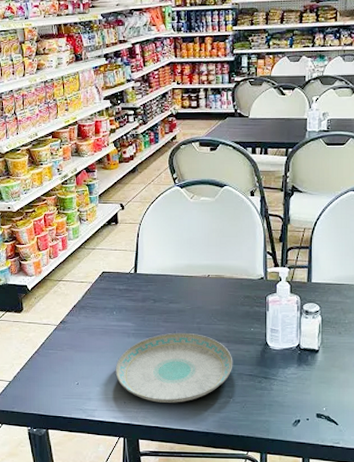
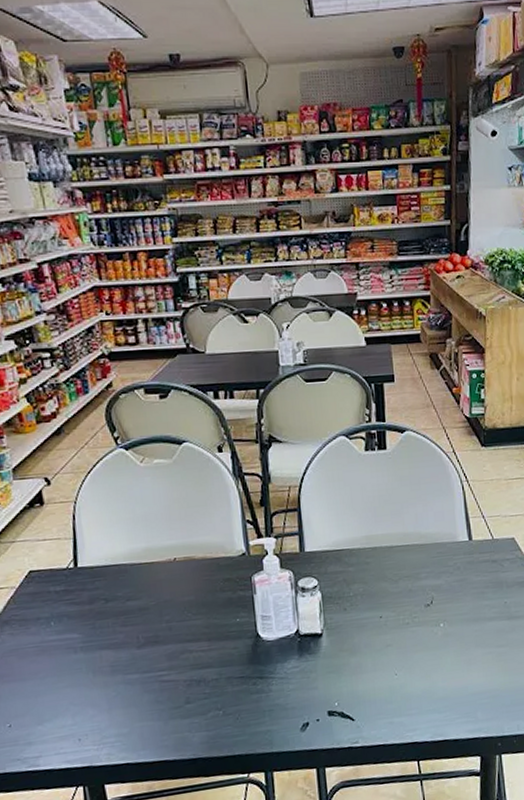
plate: present [115,332,233,403] -> none [61,635,219,733]

